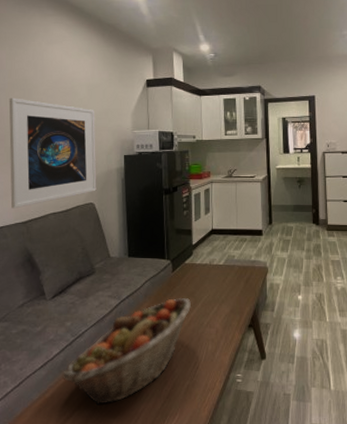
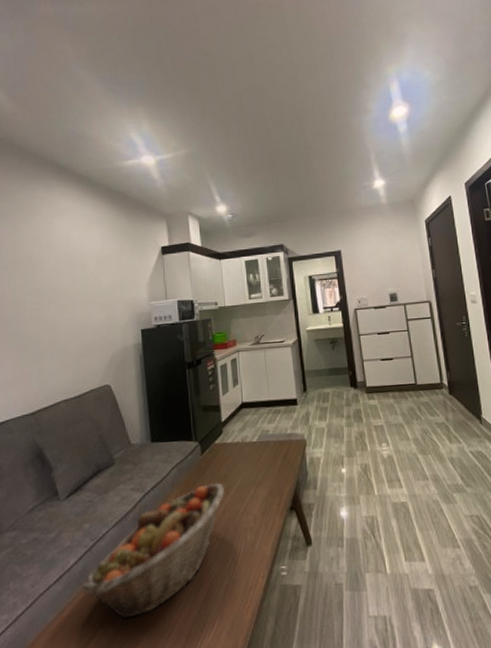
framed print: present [9,97,97,209] -> none [12,276,112,399]

